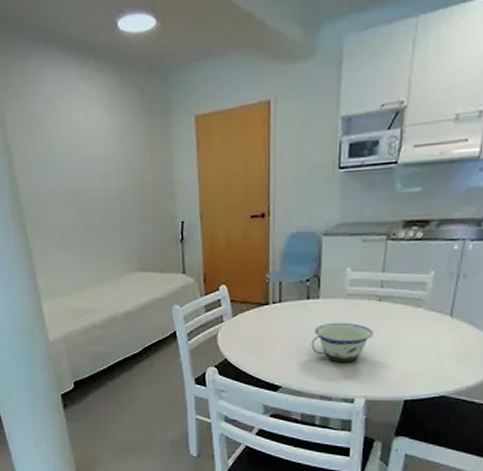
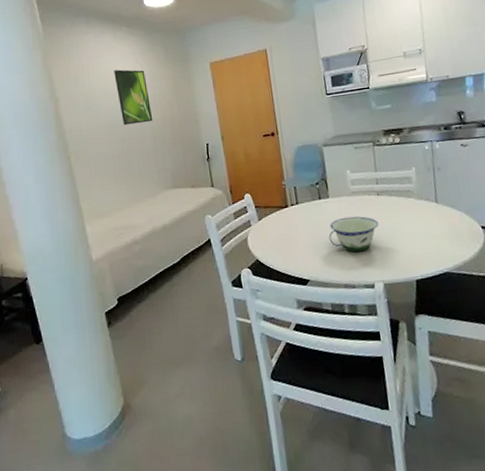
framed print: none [77,119,121,192] -> present [114,69,153,126]

